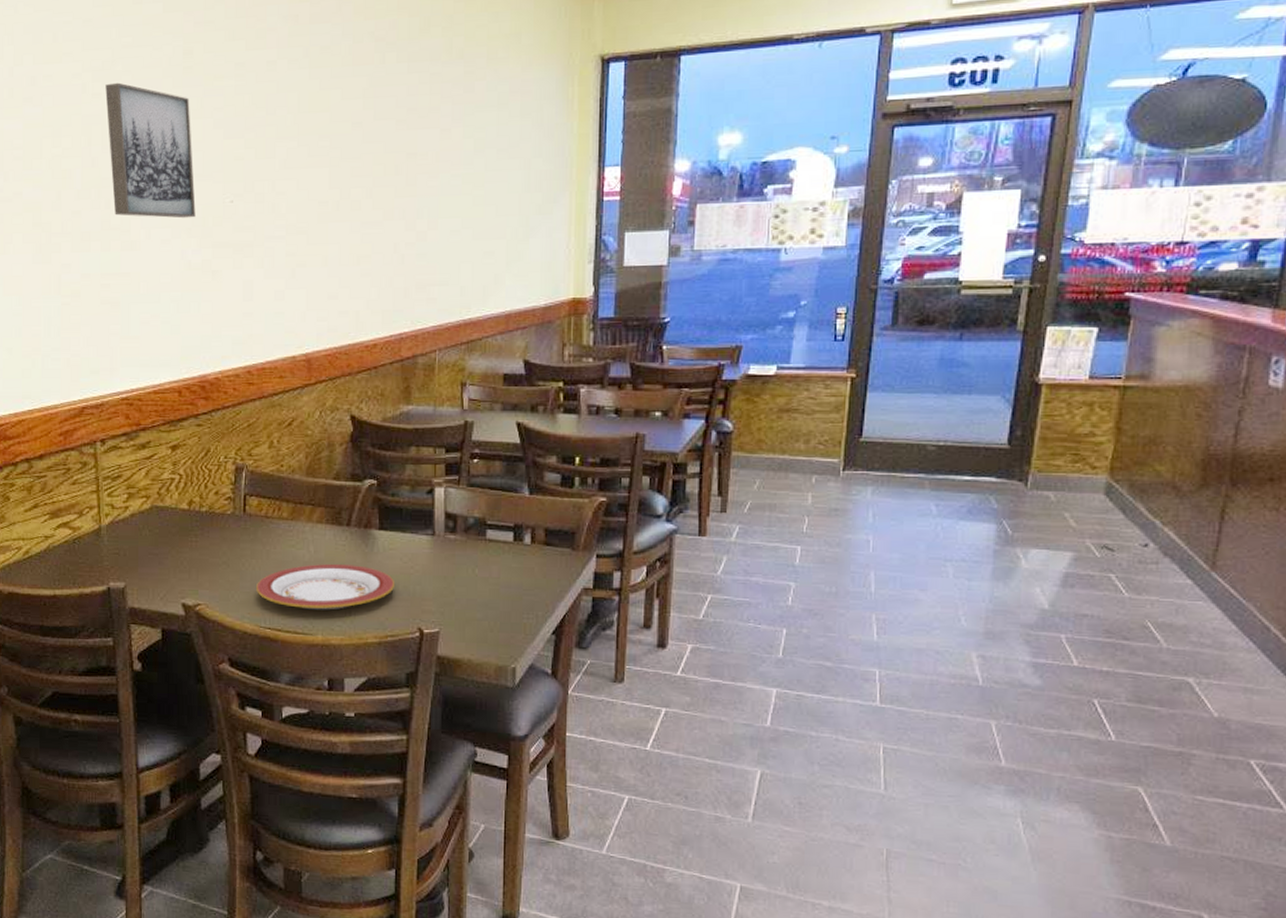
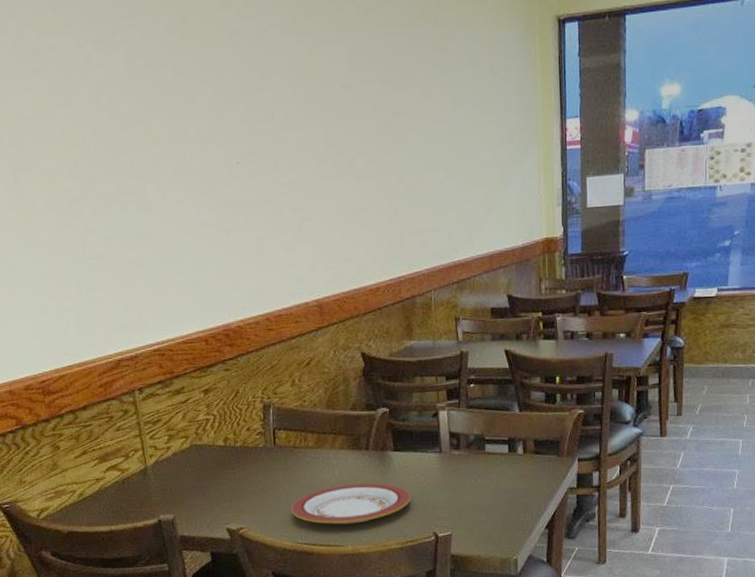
wall art: present [105,82,196,219] -> none [108,52,206,181]

